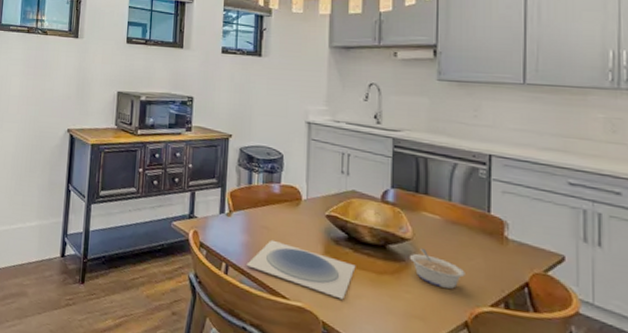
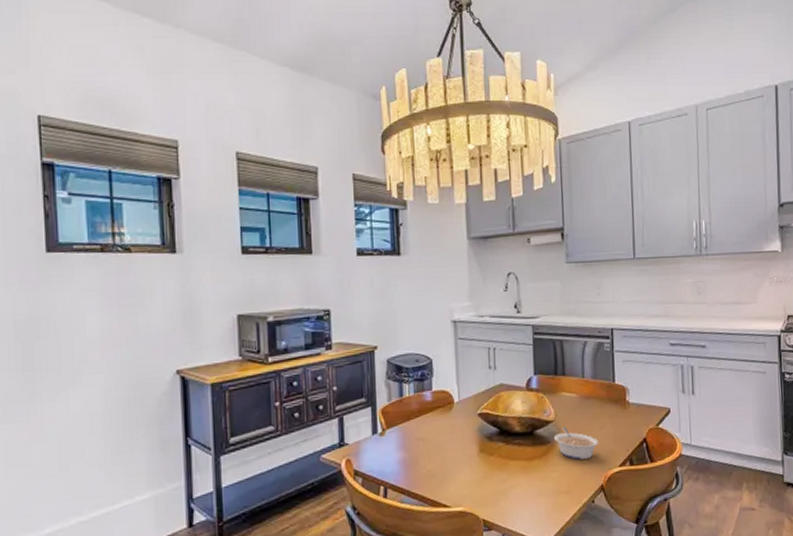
plate: present [246,240,356,300] -> none [405,450,509,494]

